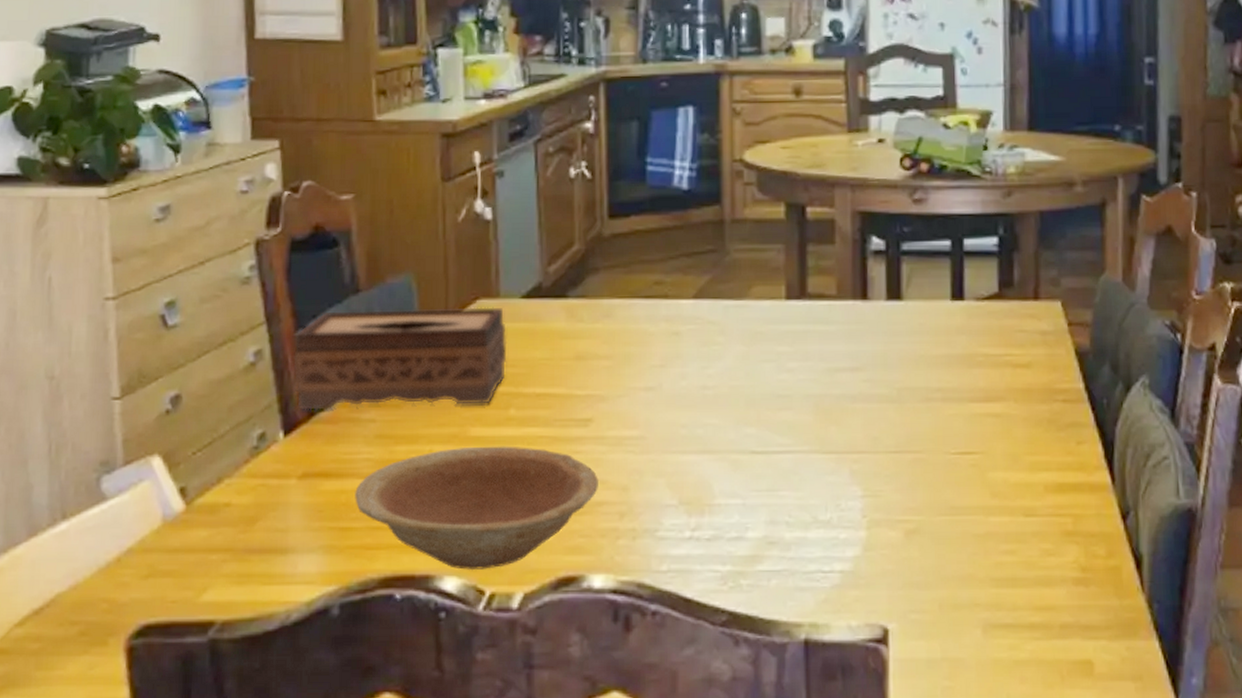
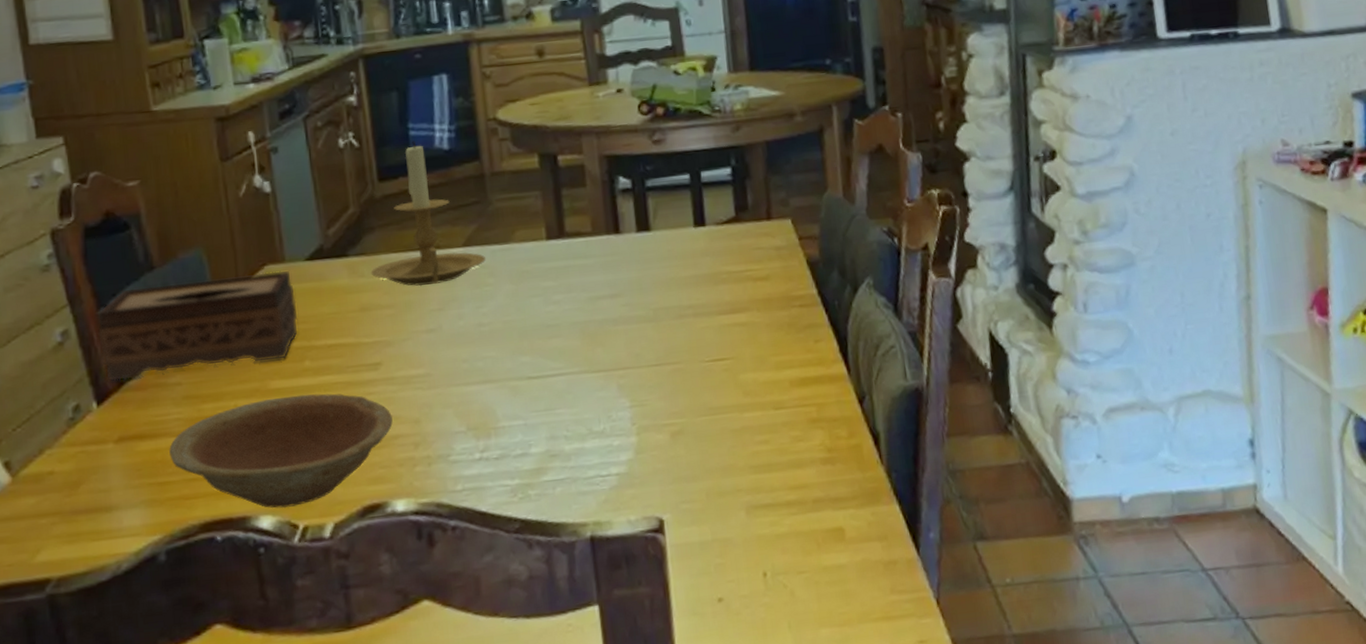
candle holder: none [590,177,717,338] -> present [371,141,485,286]

